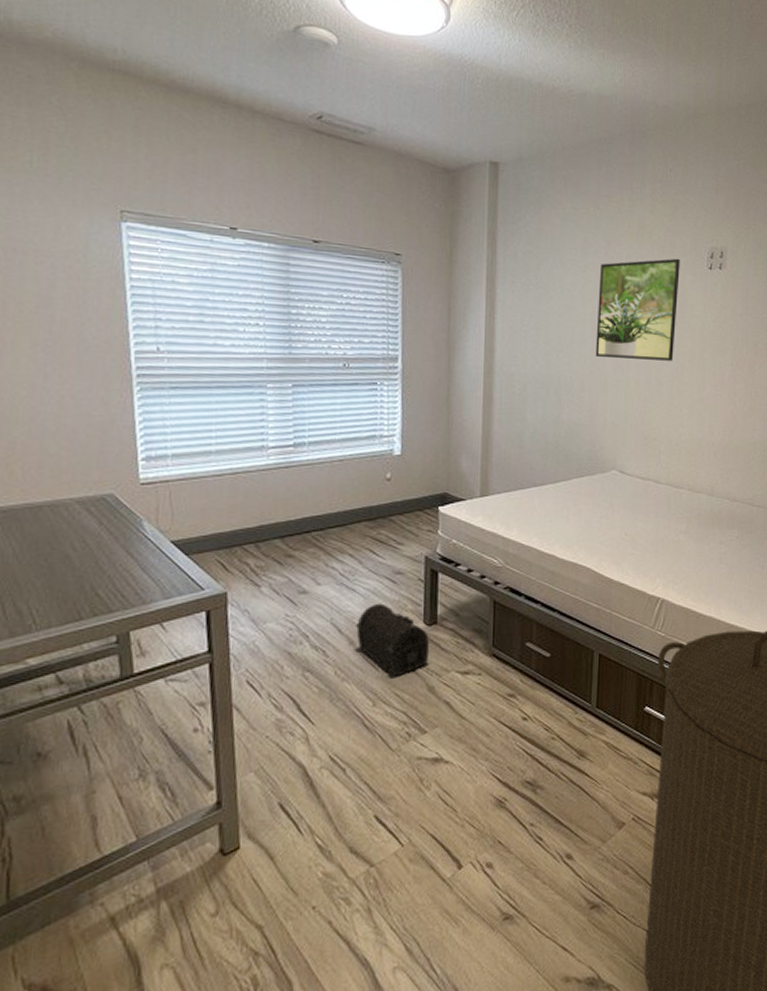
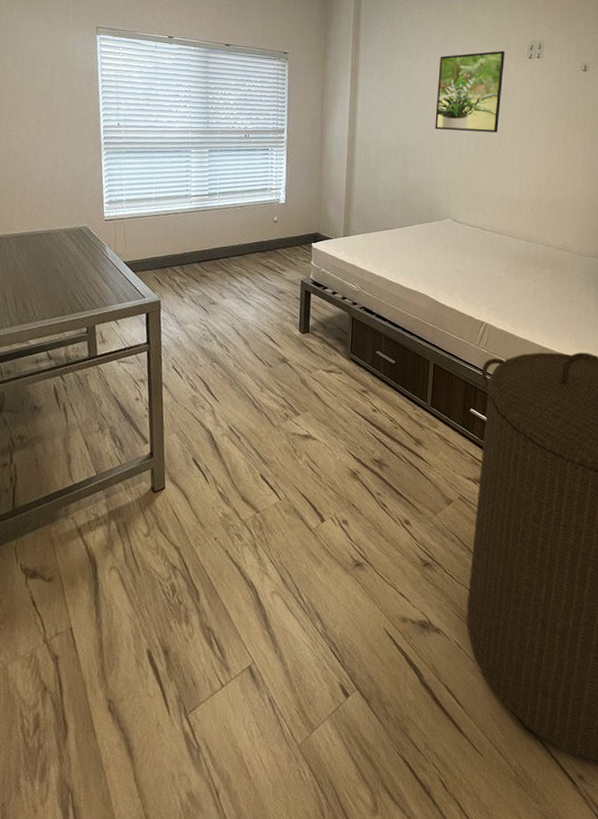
treasure chest: present [355,603,429,677] -> none [249,314,303,371]

